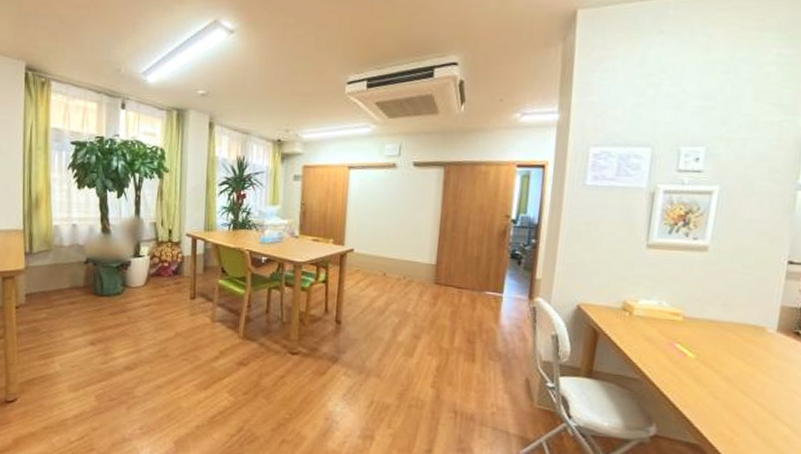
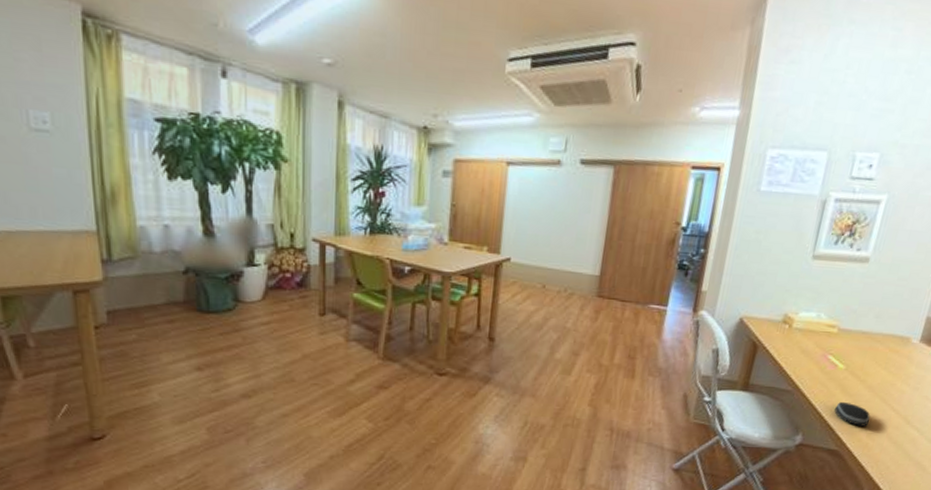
computer mouse: none [689,392,731,420] -> present [834,401,870,426]

